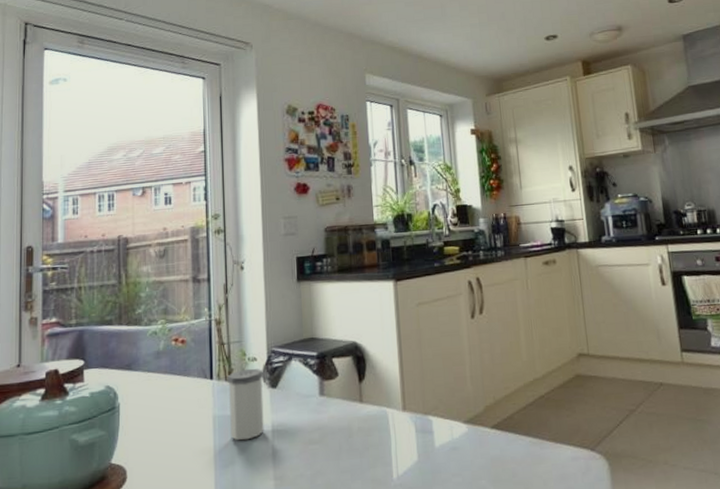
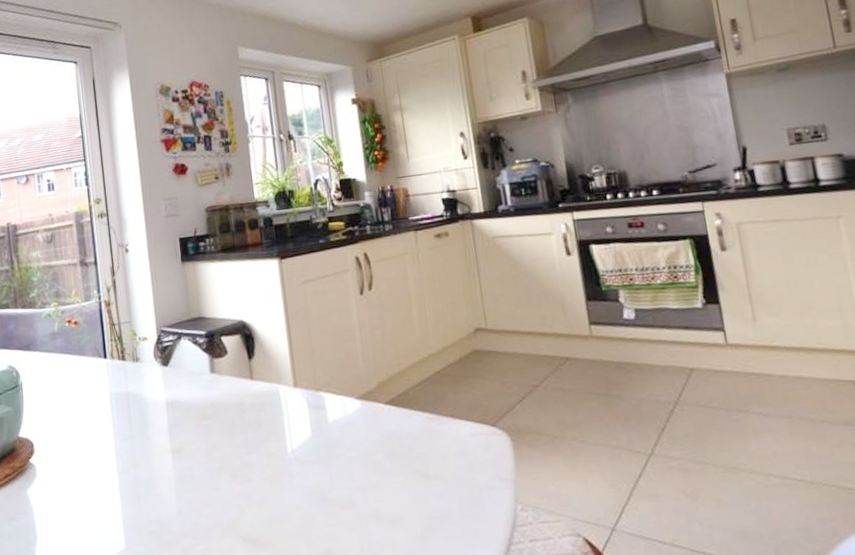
salt shaker: present [228,368,264,441] -> none [120,347,159,416]

